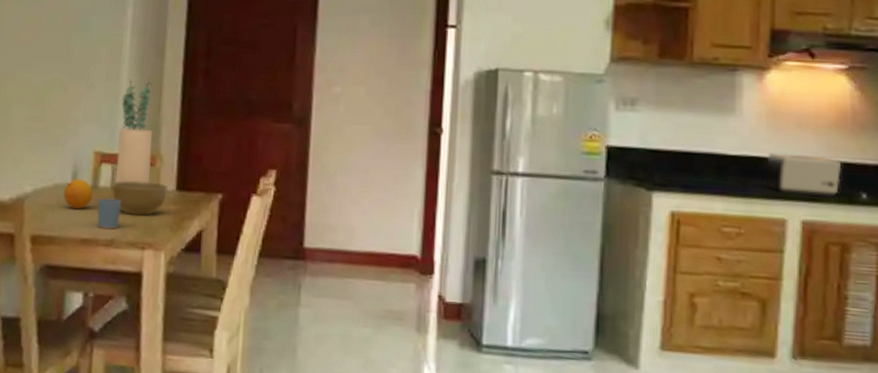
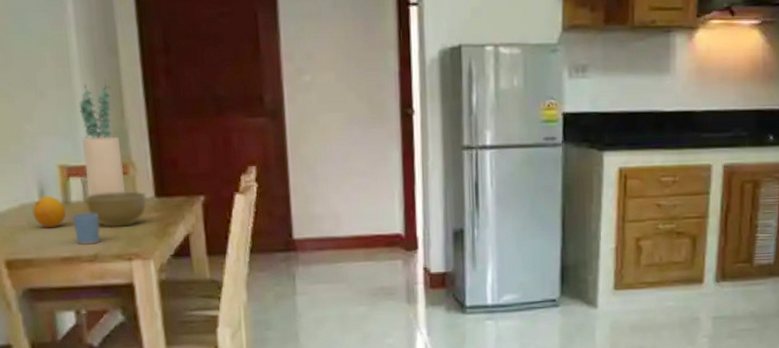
toaster: present [765,152,841,198] -> none [694,105,754,143]

